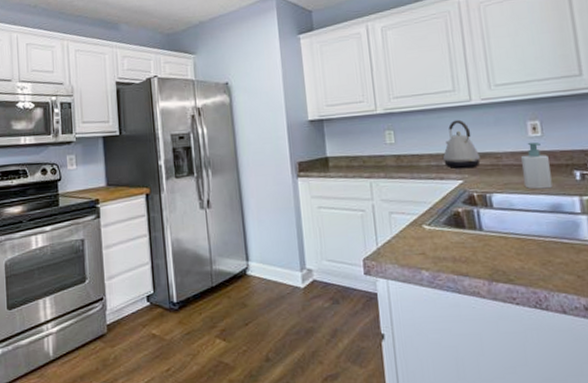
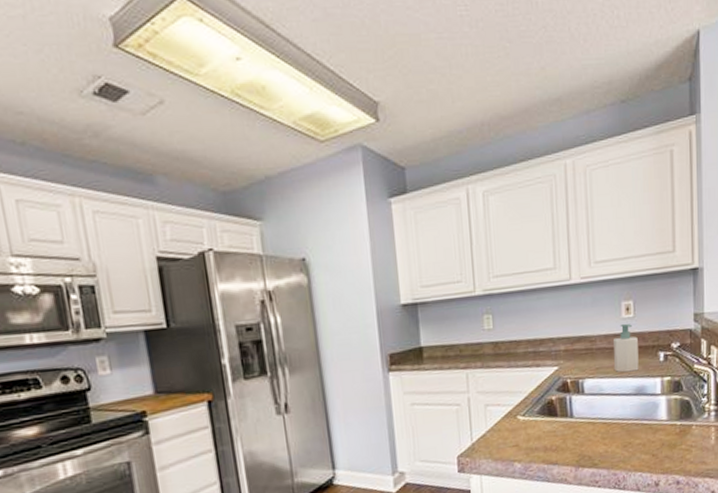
kettle: present [442,119,481,169] -> none [539,301,576,355]

